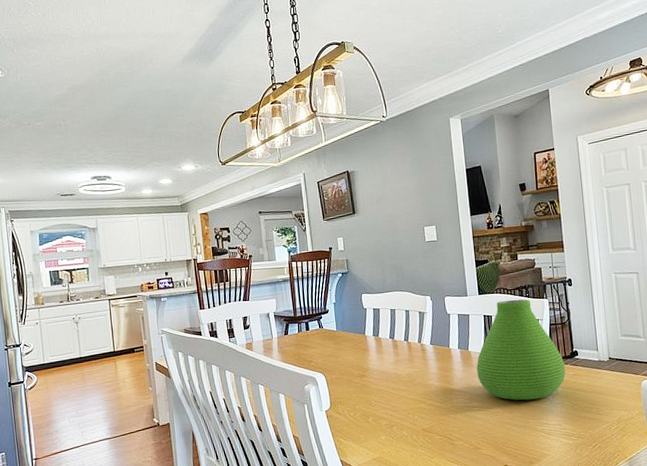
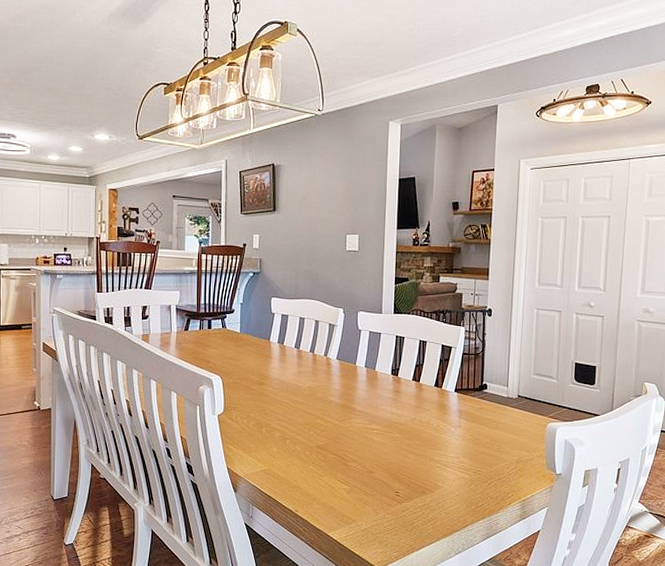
vase: present [476,299,566,401] -> none [381,323,473,429]

